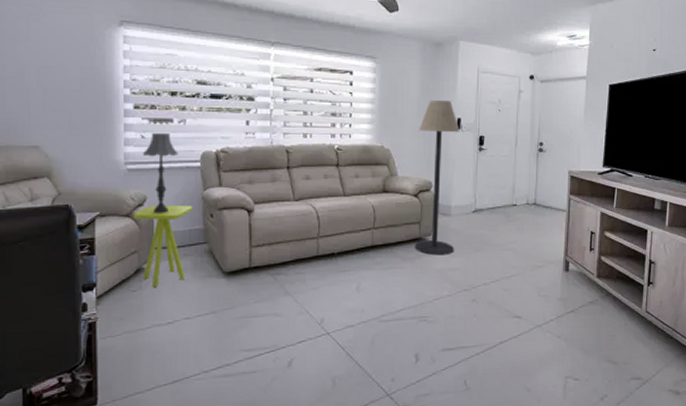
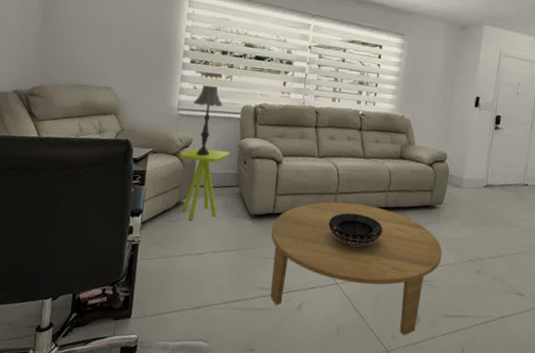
coffee table: none [250,245,436,377] -> present [271,201,443,336]
decorative bowl: none [313,256,372,290] -> present [328,212,383,246]
floor lamp: present [414,99,460,256] -> none [425,78,478,225]

